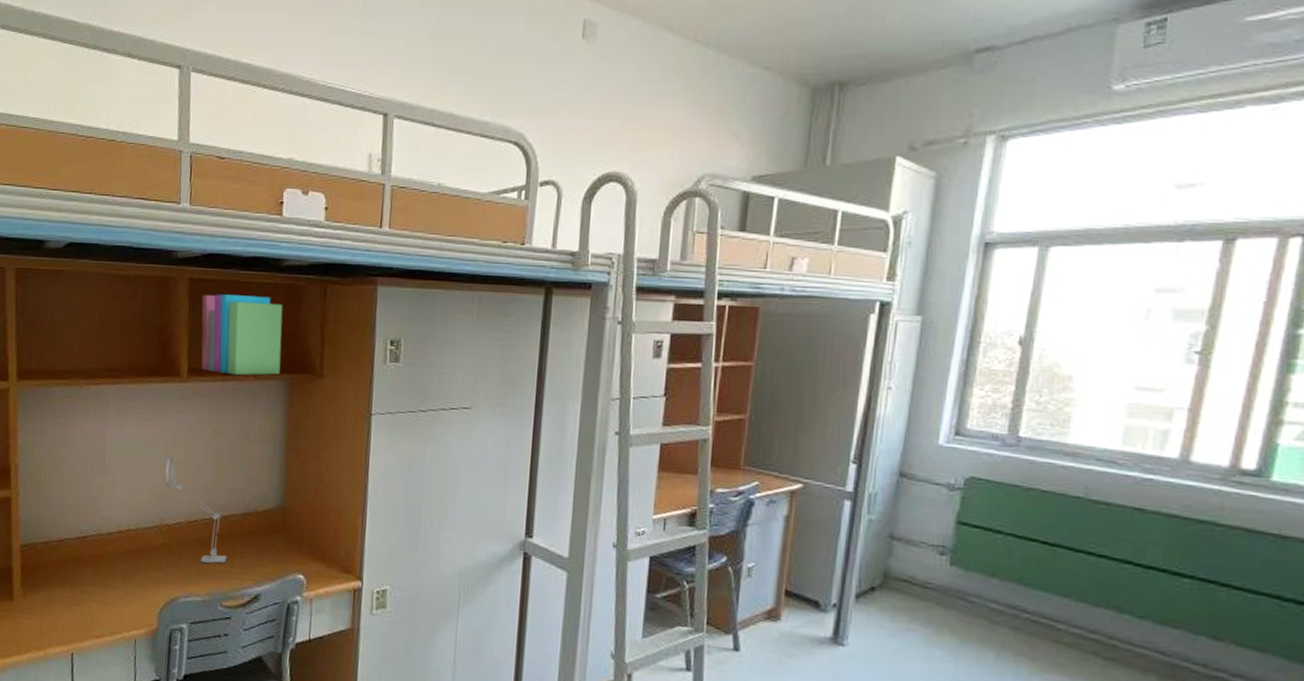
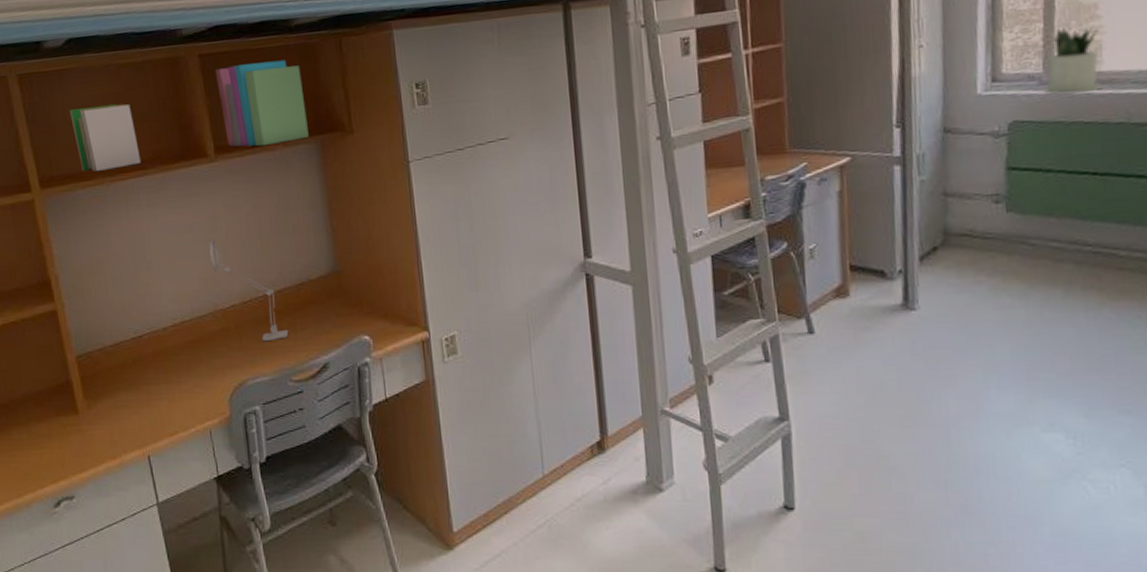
books: none [58,310,117,373] -> present [70,103,142,172]
planter: none [1004,393,1068,462] -> present [1042,27,1101,96]

